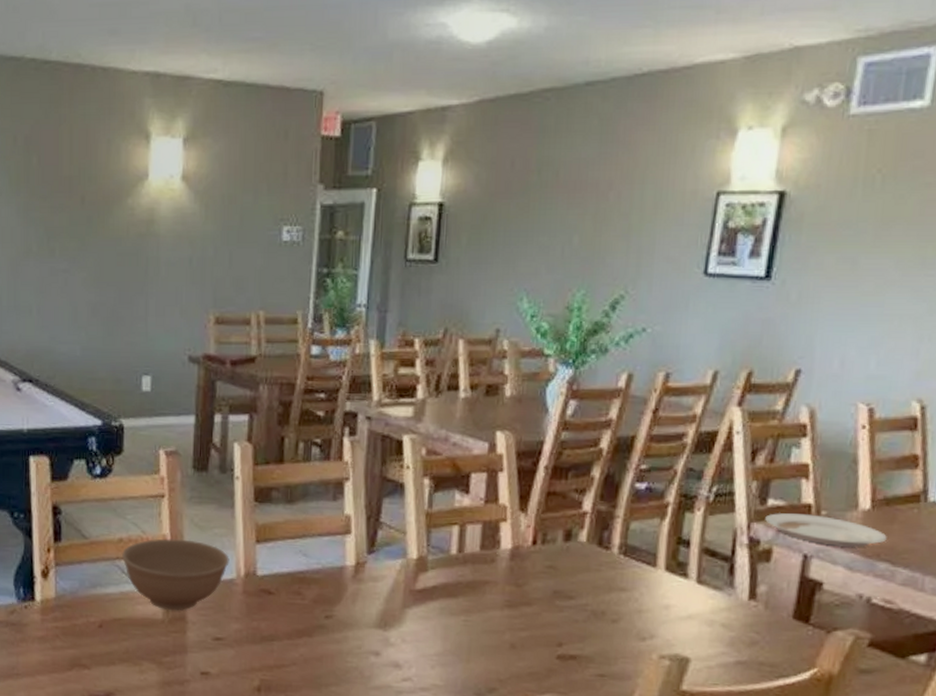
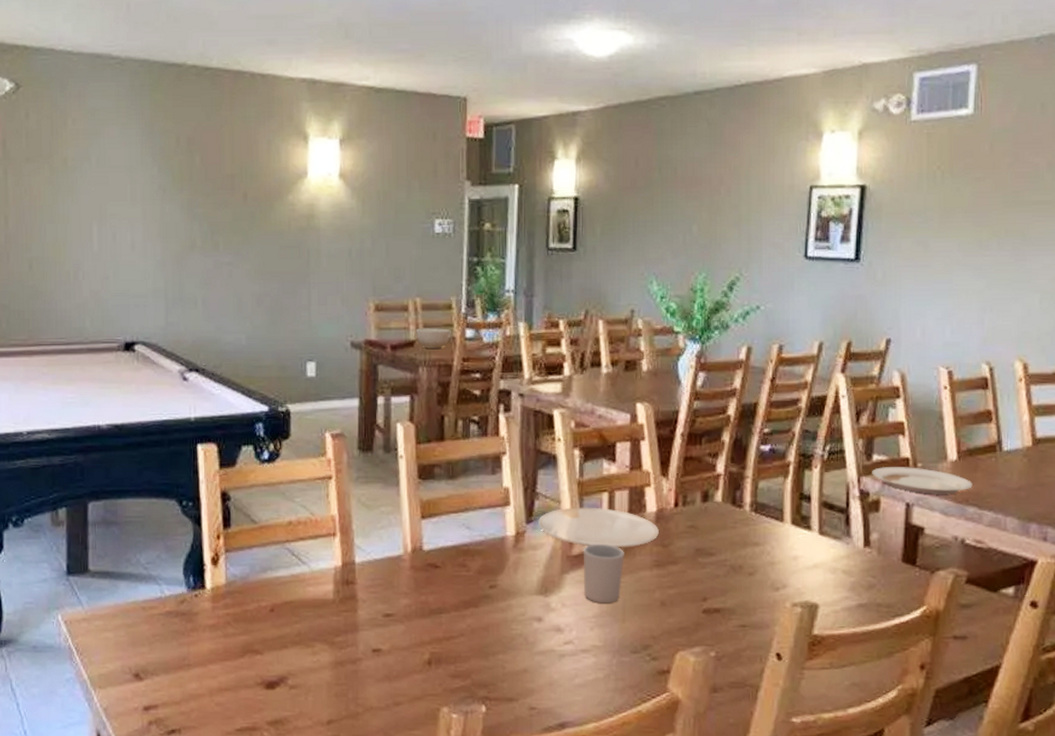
bowl: present [121,538,230,611] -> none [291,519,397,590]
bowl: none [257,343,295,367] -> present [415,328,451,350]
plate: none [381,539,513,586] -> present [538,507,659,548]
mug: none [426,579,473,642] -> present [584,543,624,603]

